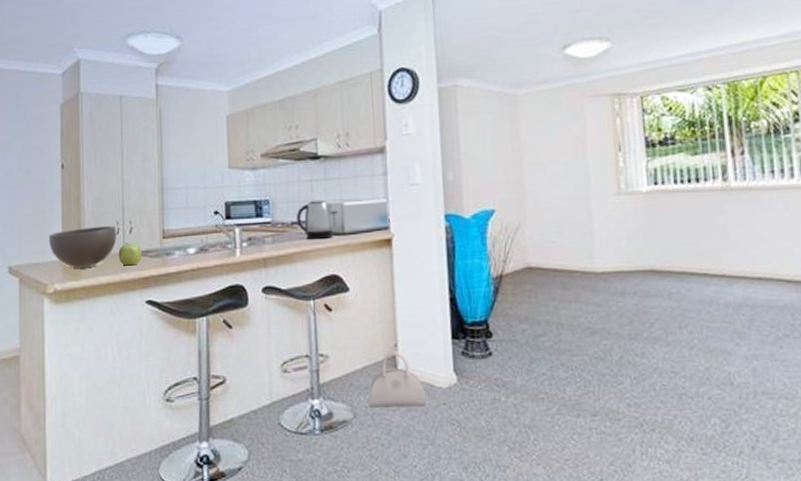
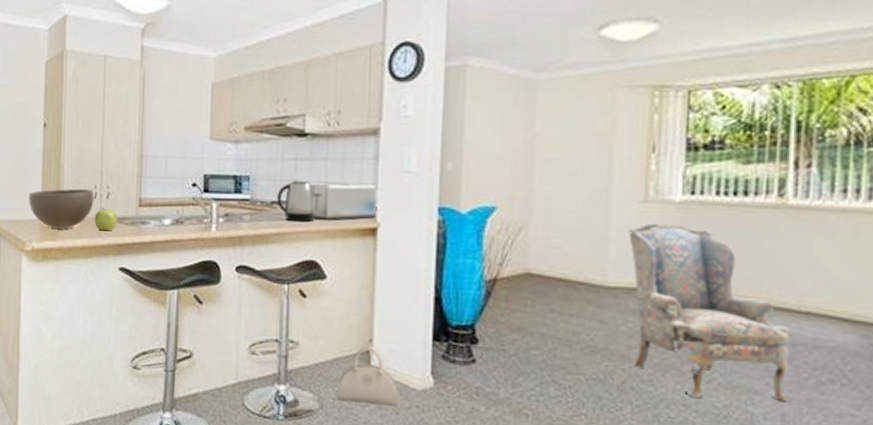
armchair: none [607,212,755,365] -> present [628,223,791,402]

